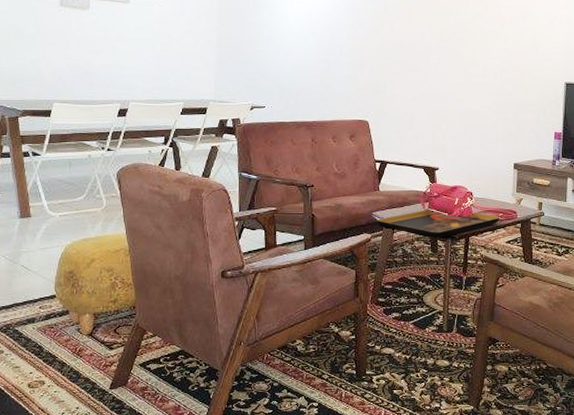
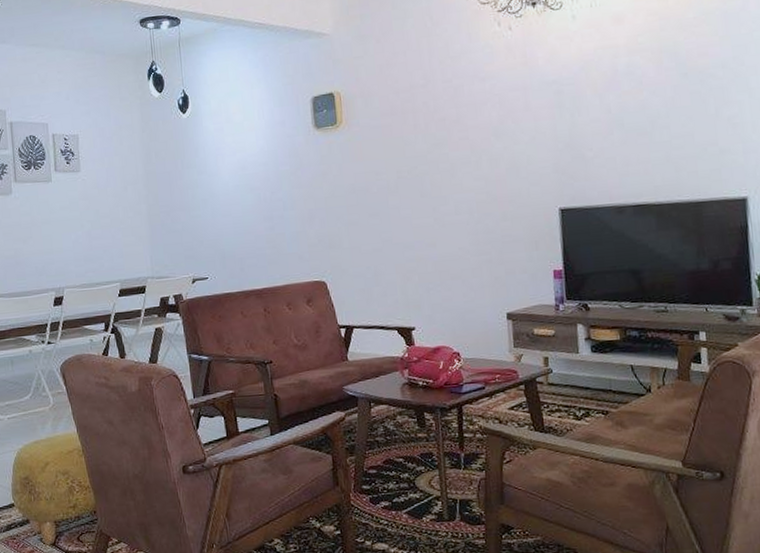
decorative tray: present [376,209,500,239] -> none [349,375,498,412]

